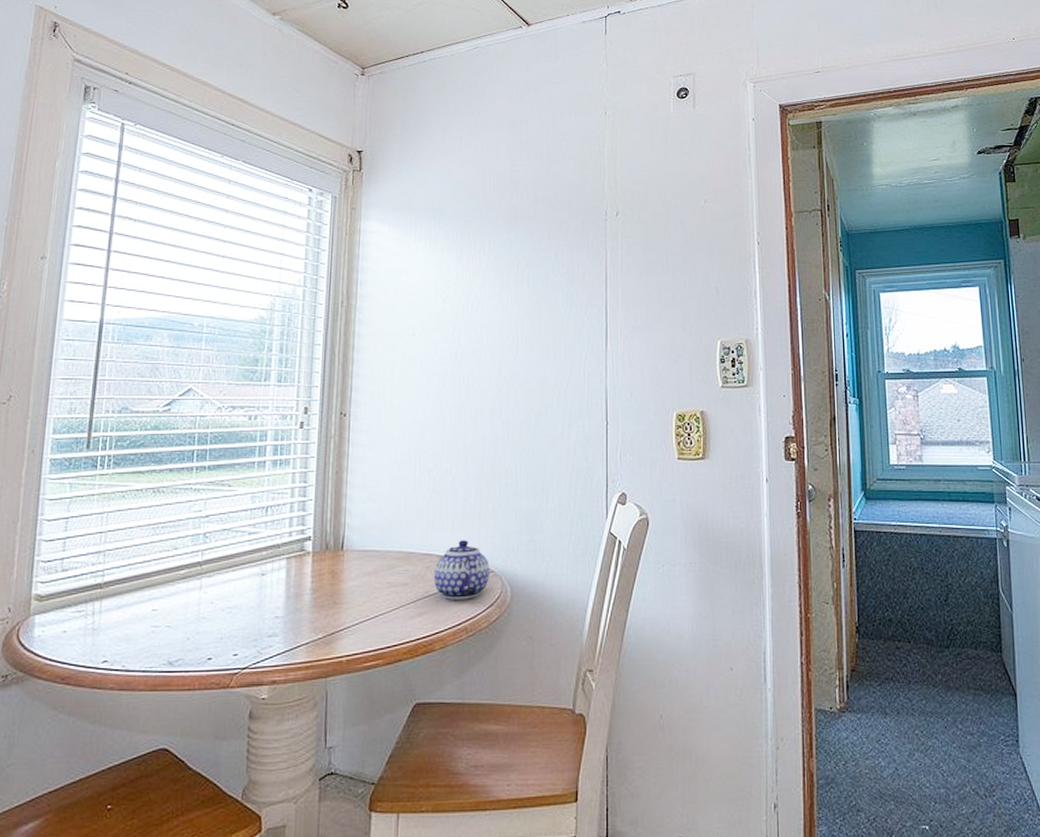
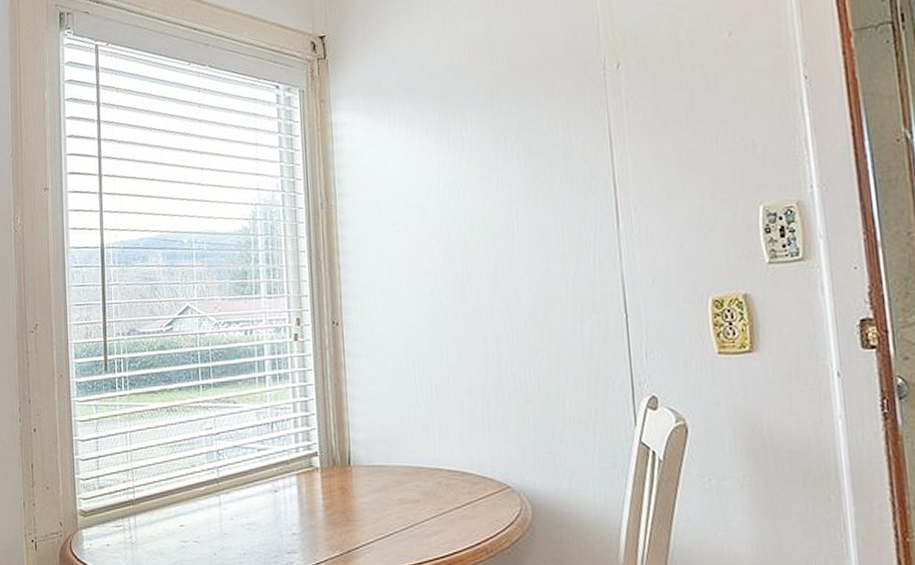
teapot: present [434,540,490,600] -> none [446,453,507,517]

